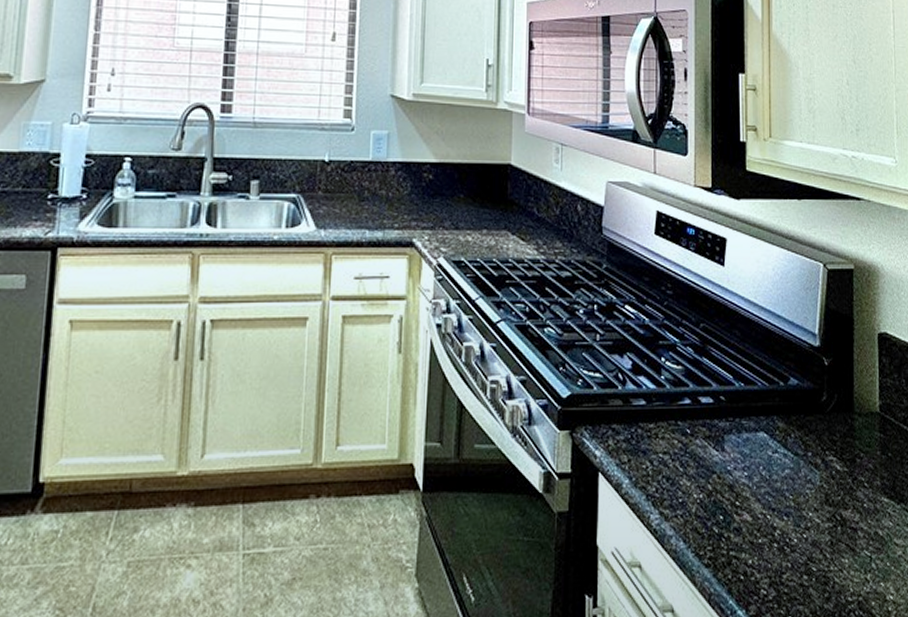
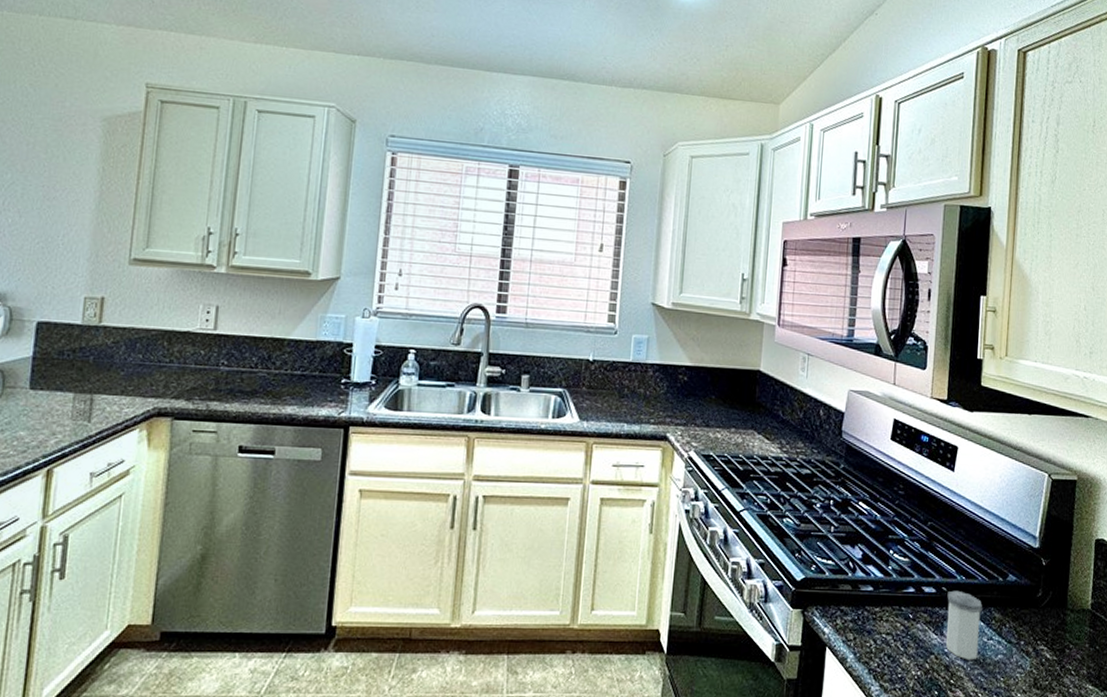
salt shaker: none [726,399,764,478] -> present [946,590,982,660]

